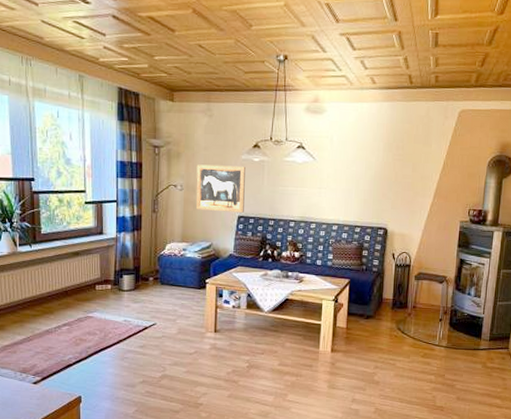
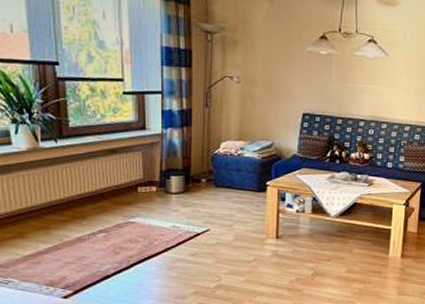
wall art: present [196,164,245,213] -> none [255,54,311,110]

